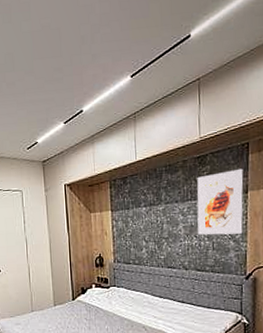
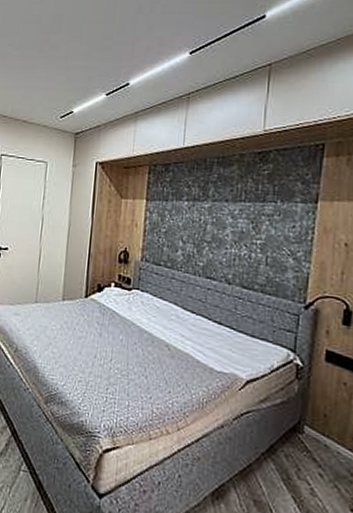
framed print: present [197,168,244,235] -> none [249,172,315,251]

